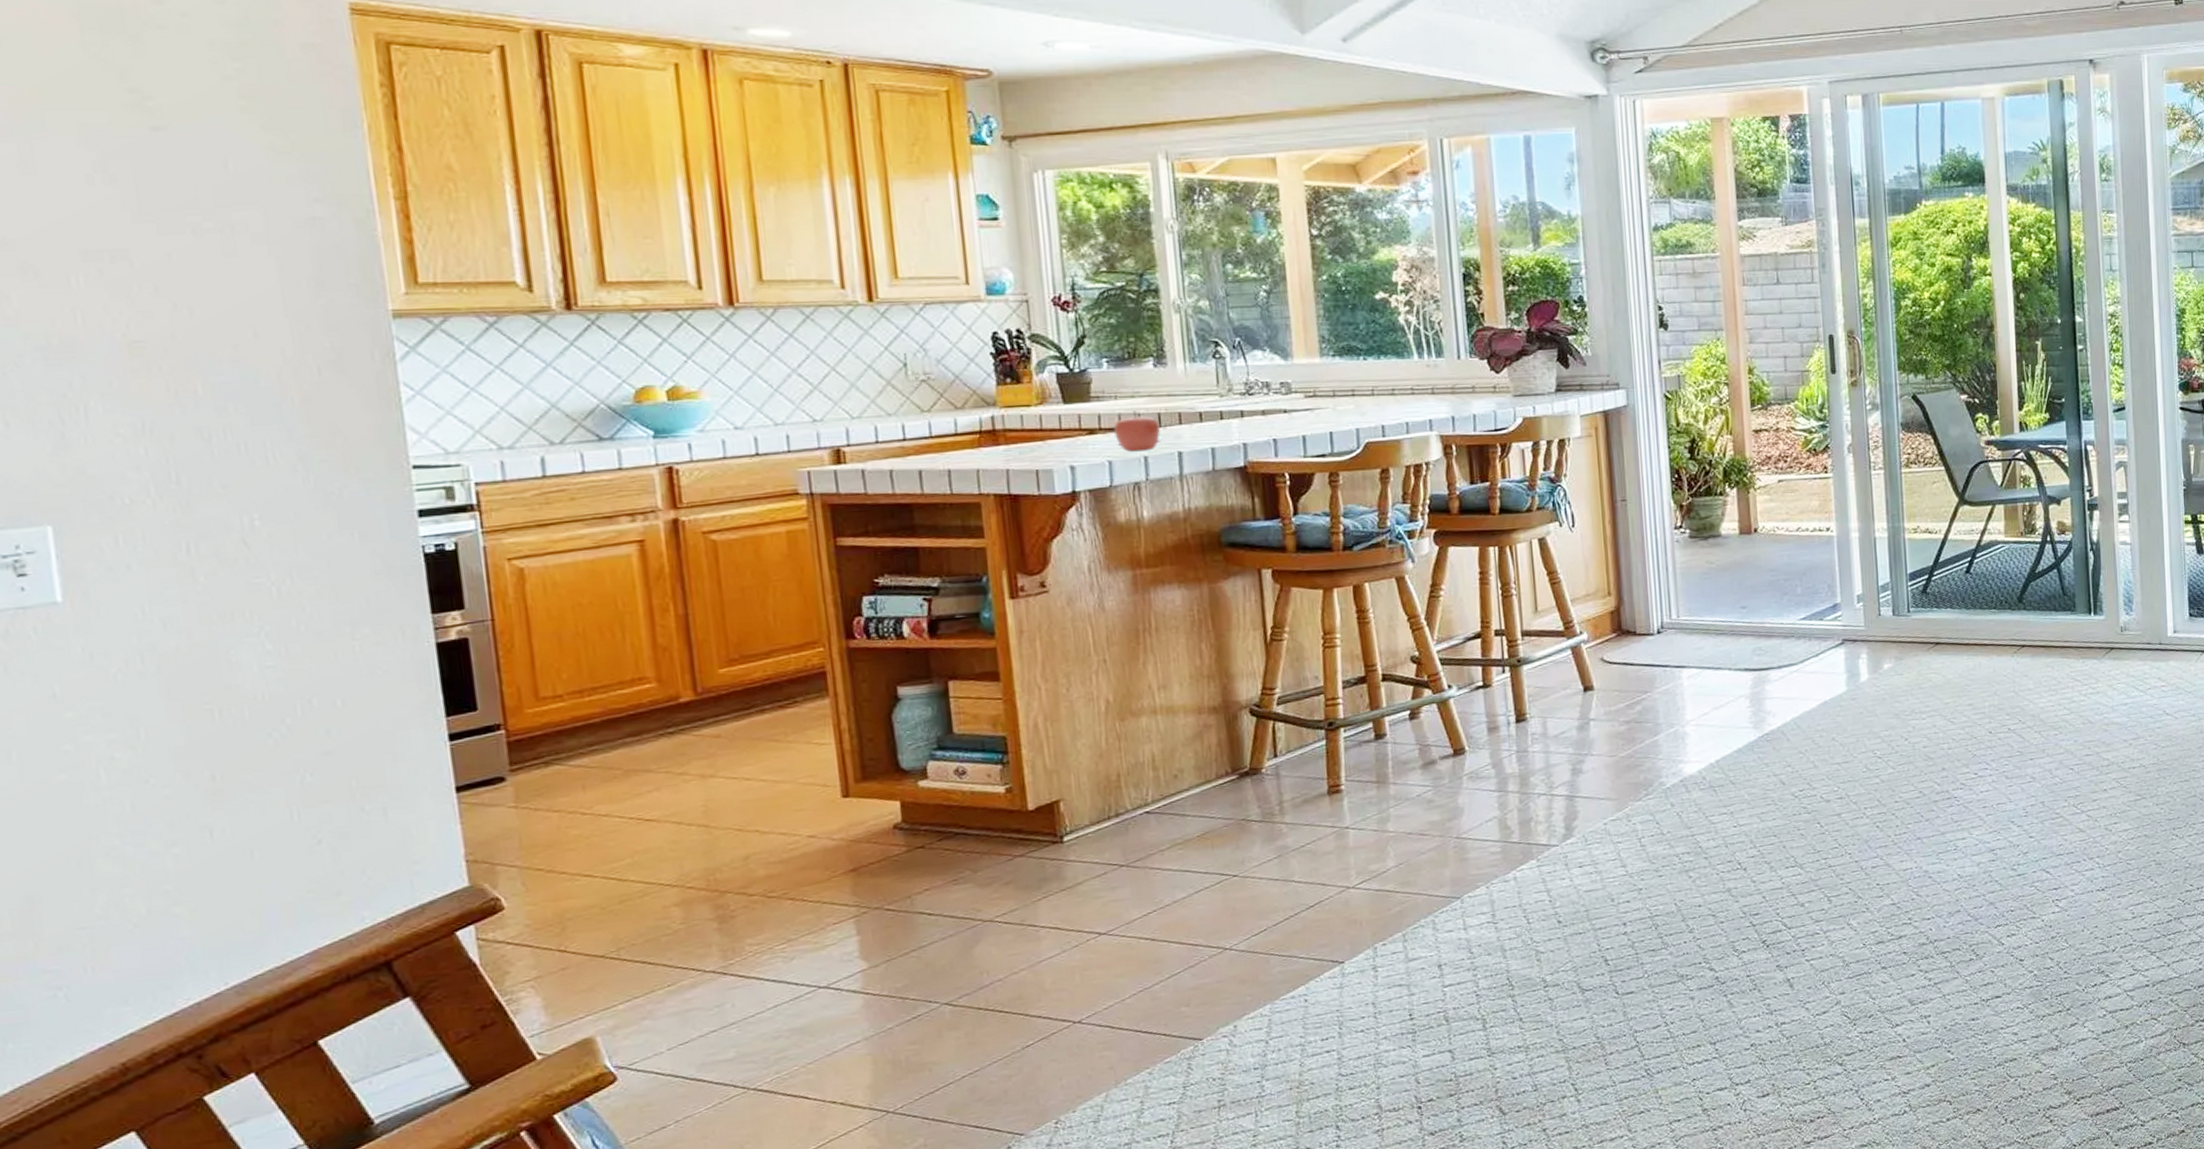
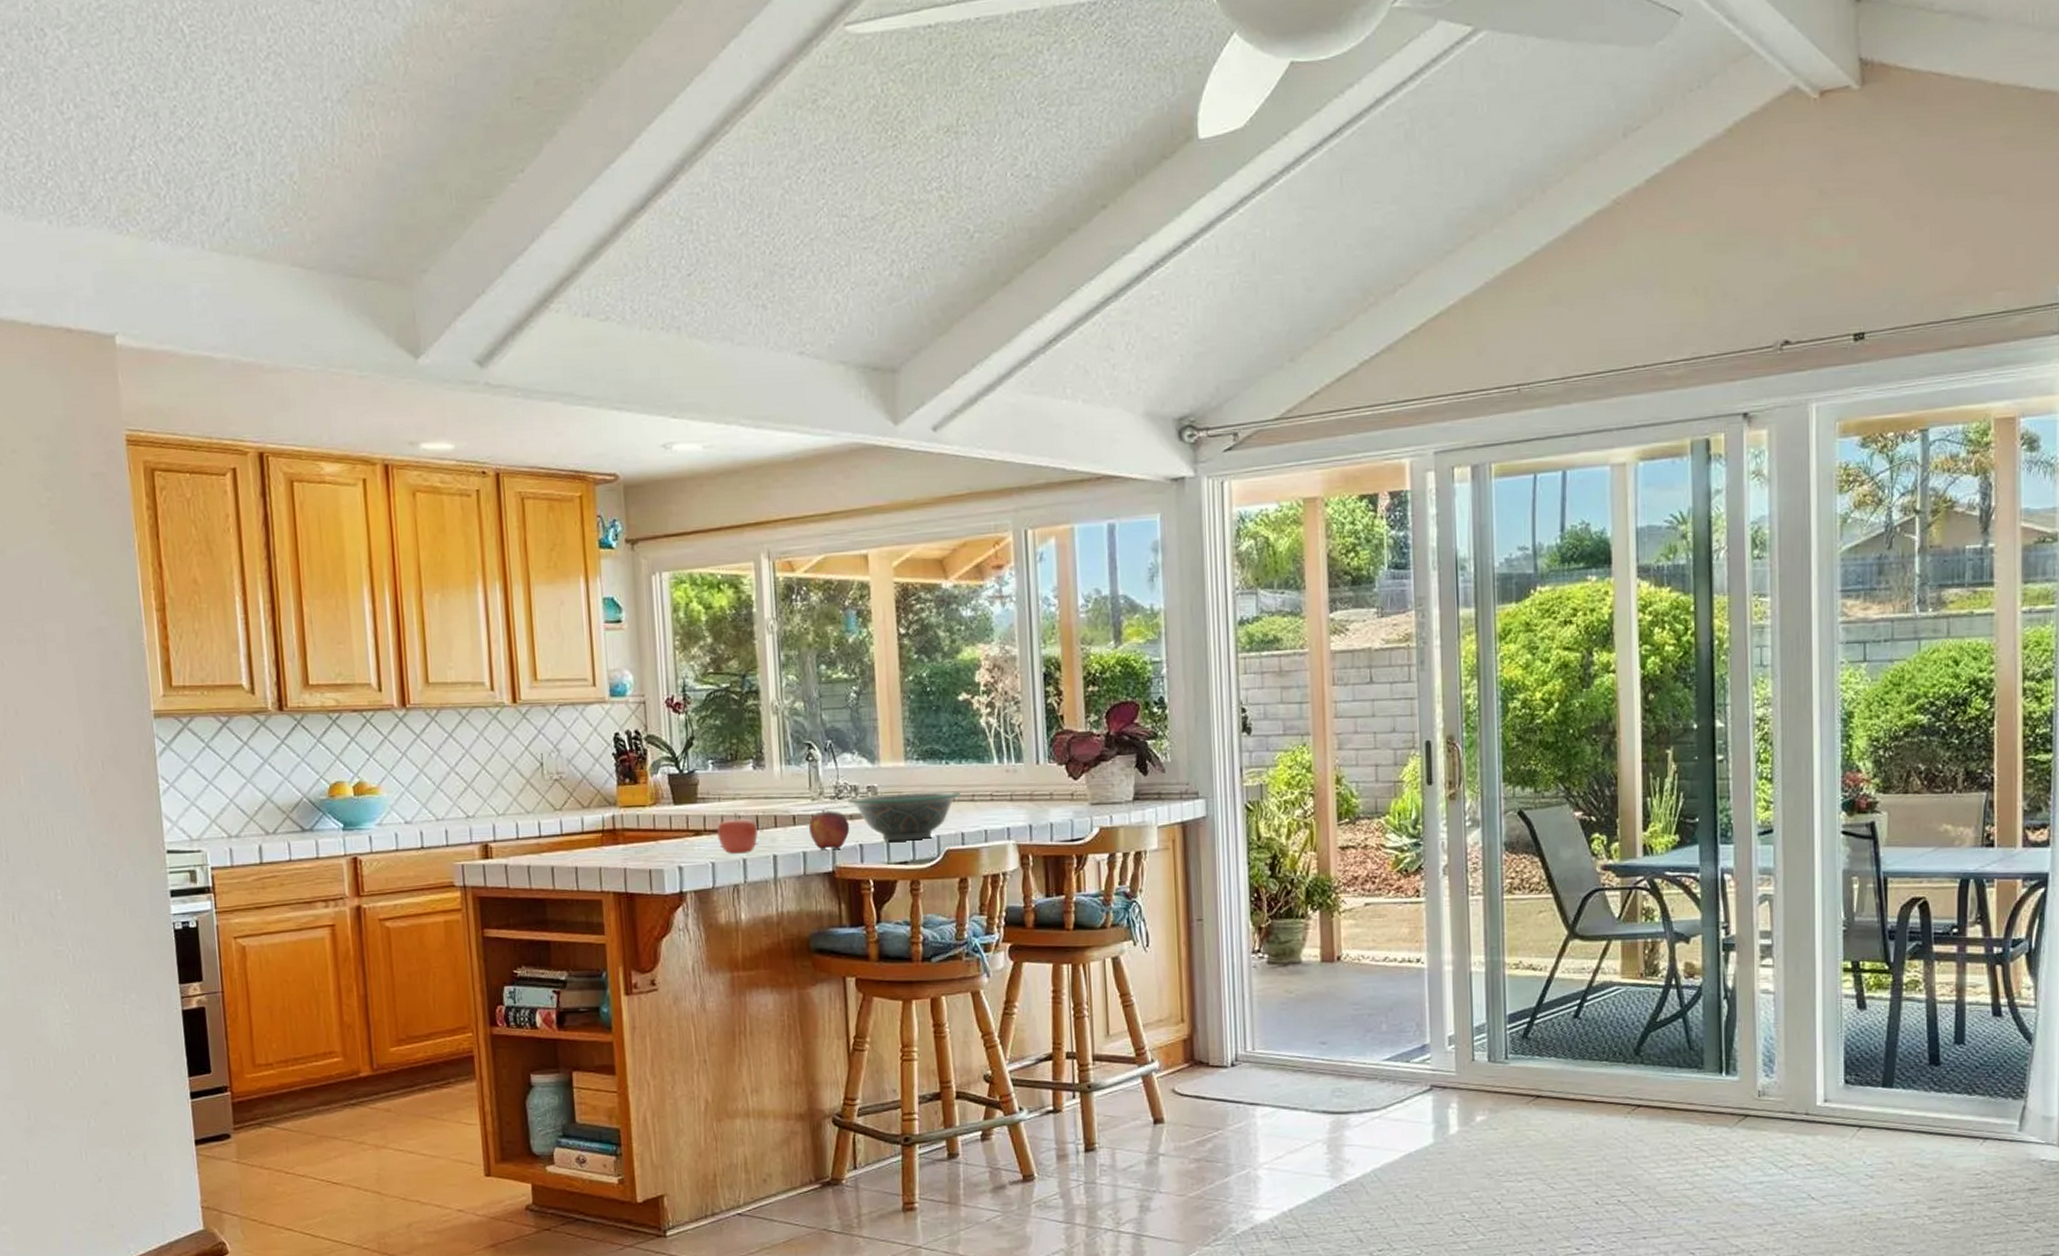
fruit: none [1217,406,1263,446] -> present [808,810,850,851]
decorative bowl: none [1259,385,1380,436] -> present [847,791,961,842]

